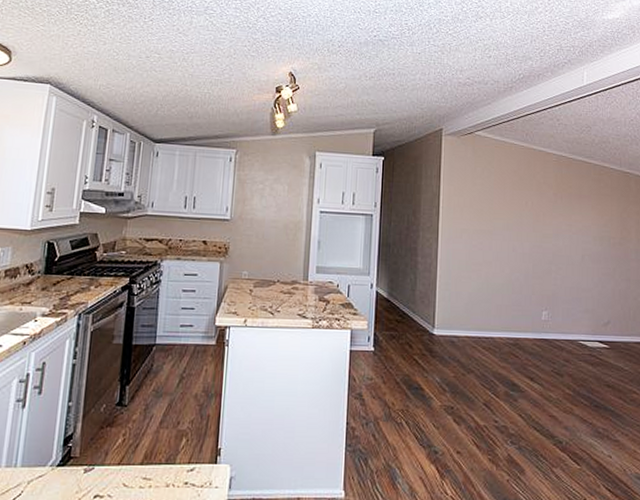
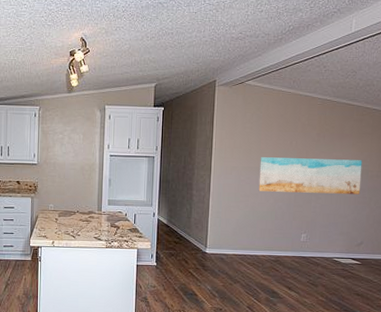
wall art: none [492,218,604,265] -> present [258,157,363,195]

